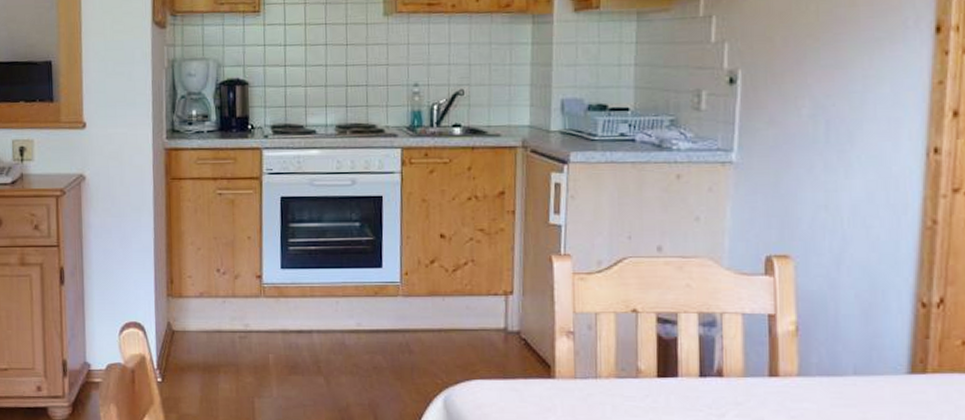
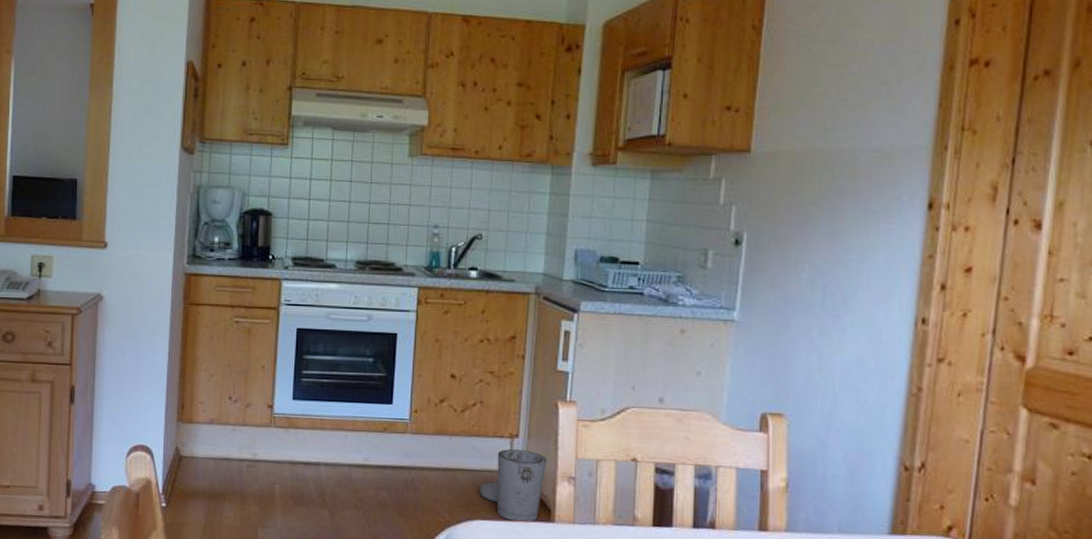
trash can: none [475,307,544,379] -> present [478,449,547,522]

